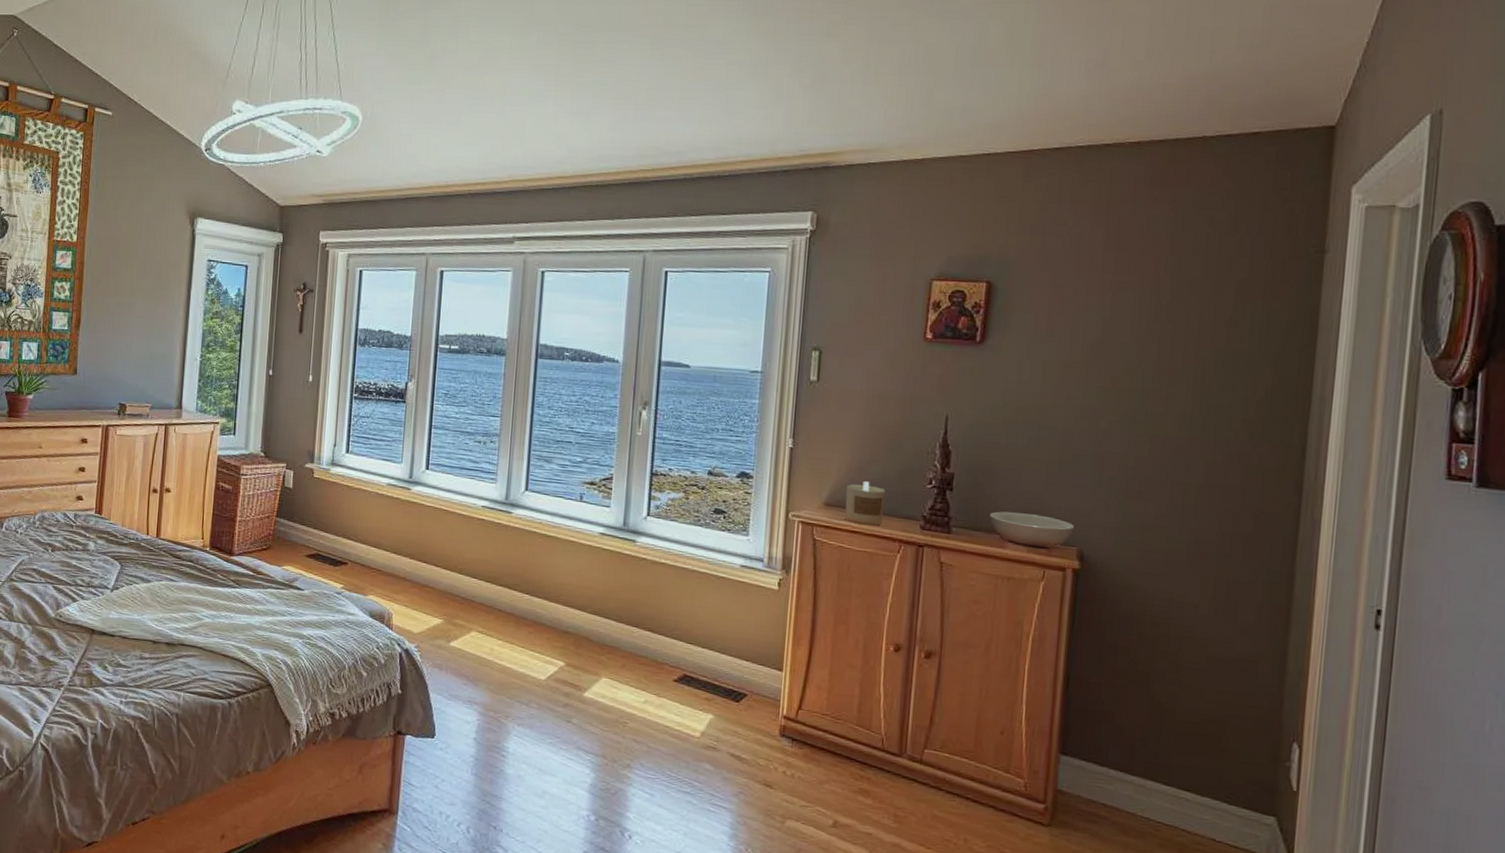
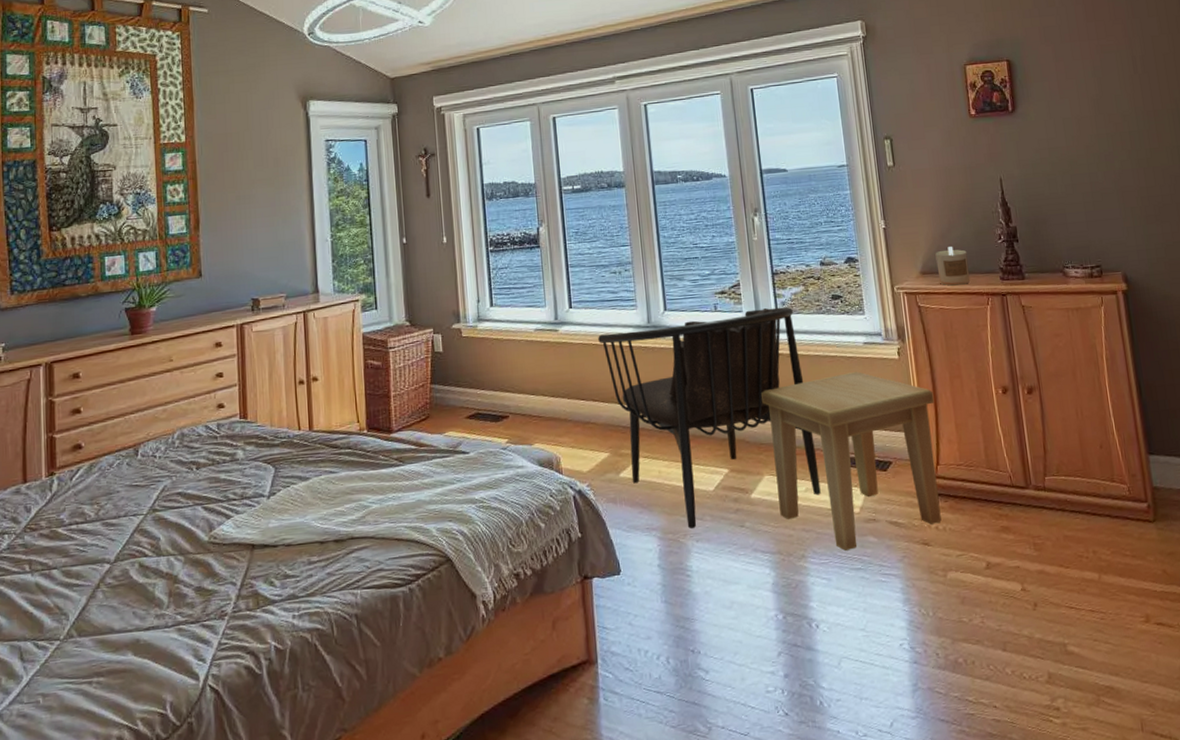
armchair: none [450,501,668,712] -> present [598,307,821,528]
side table: none [612,592,811,772] -> present [761,372,942,551]
bowl: present [990,511,1074,549] -> none [1051,249,1116,280]

